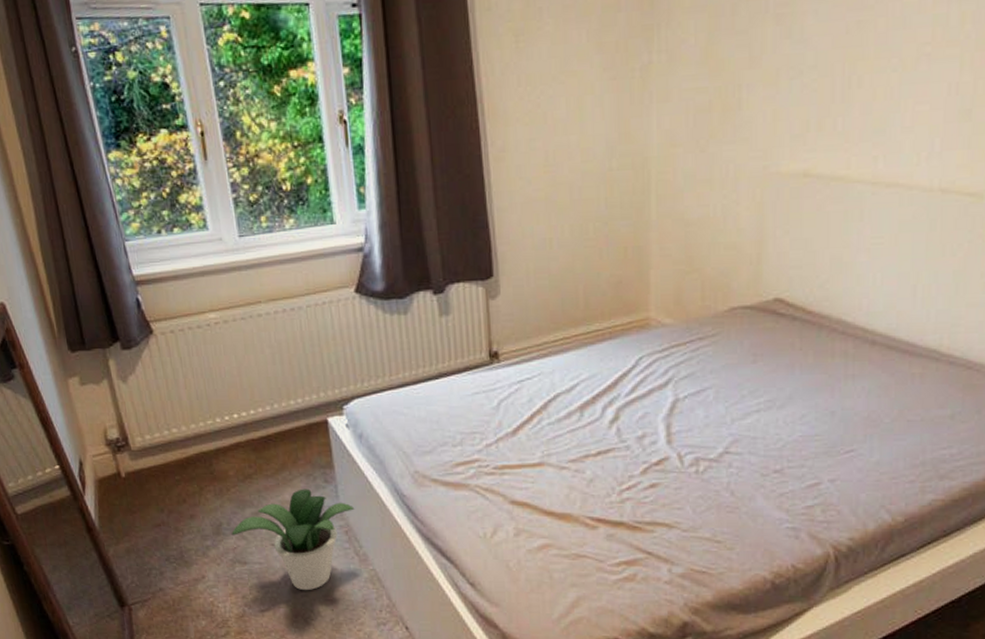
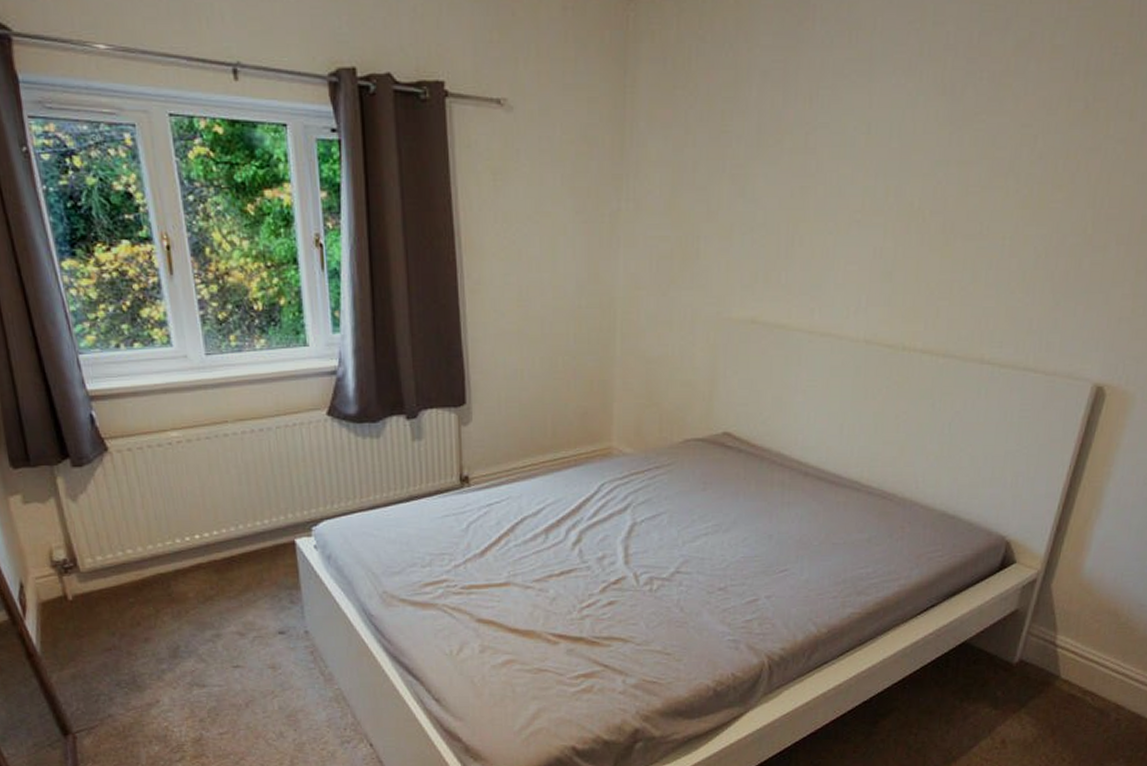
potted plant: present [231,489,354,591] -> none [189,610,320,712]

